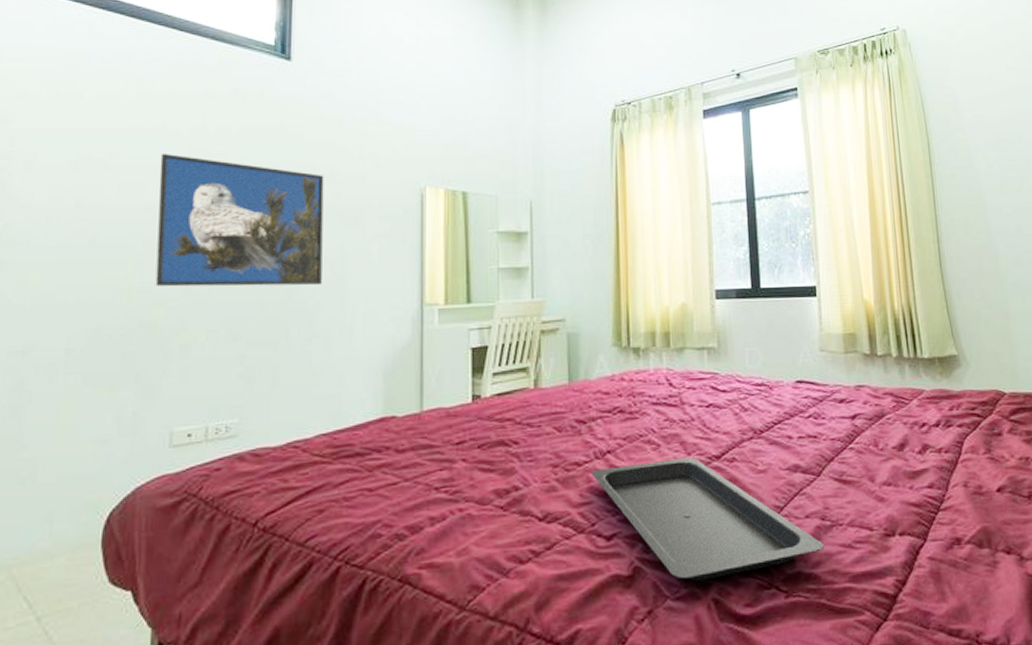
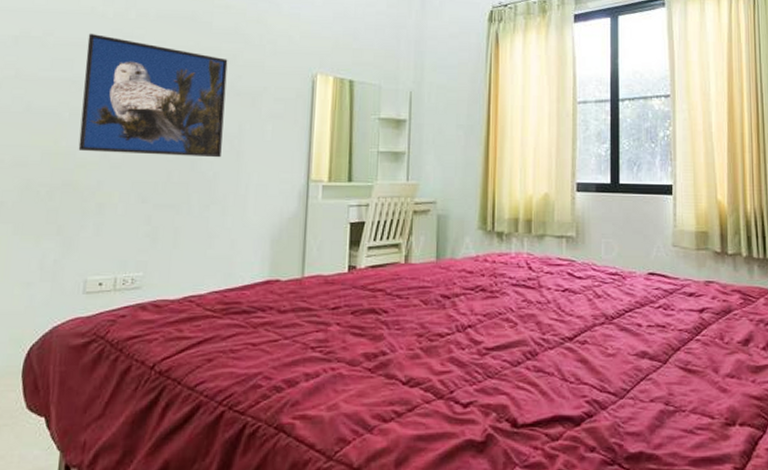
serving tray: present [591,457,824,582] -> none [453,337,666,452]

